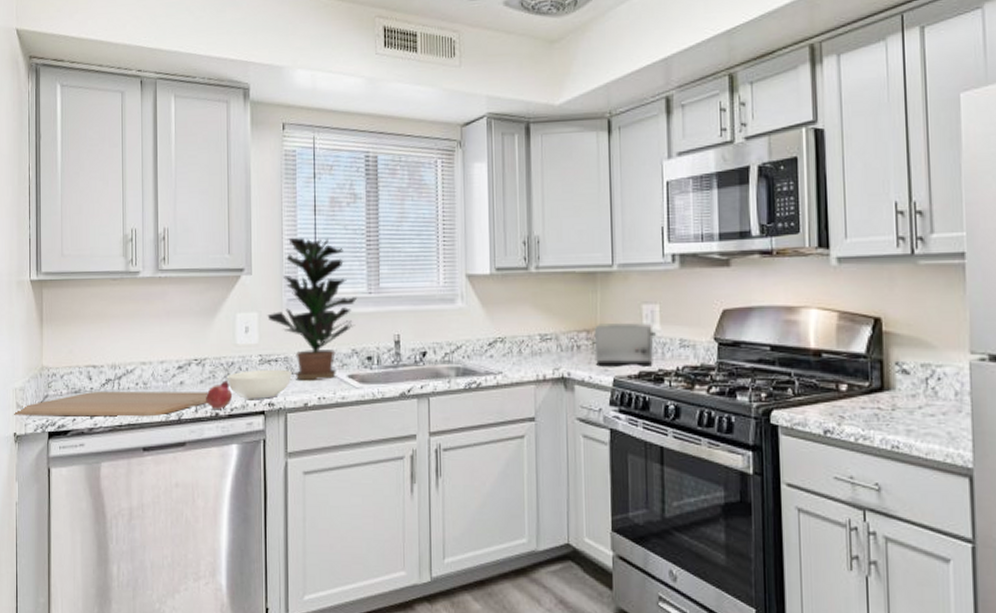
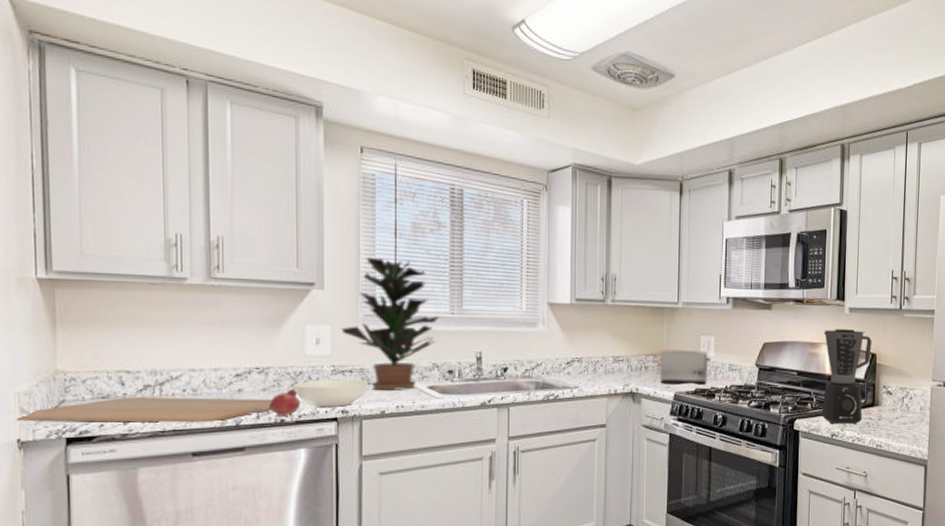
blender: none [804,286,874,417] -> present [821,329,872,425]

